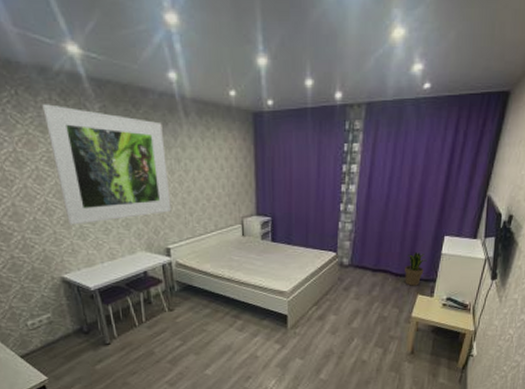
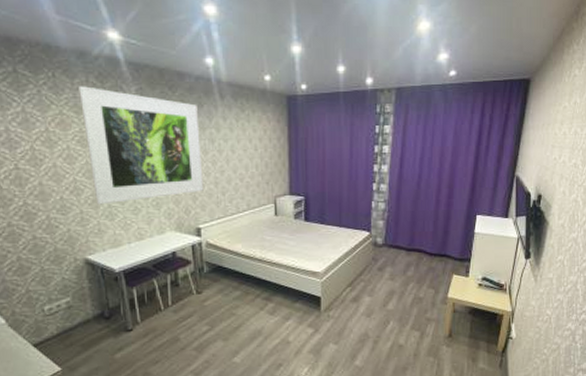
potted plant: present [405,251,427,286] -> none [439,231,460,266]

